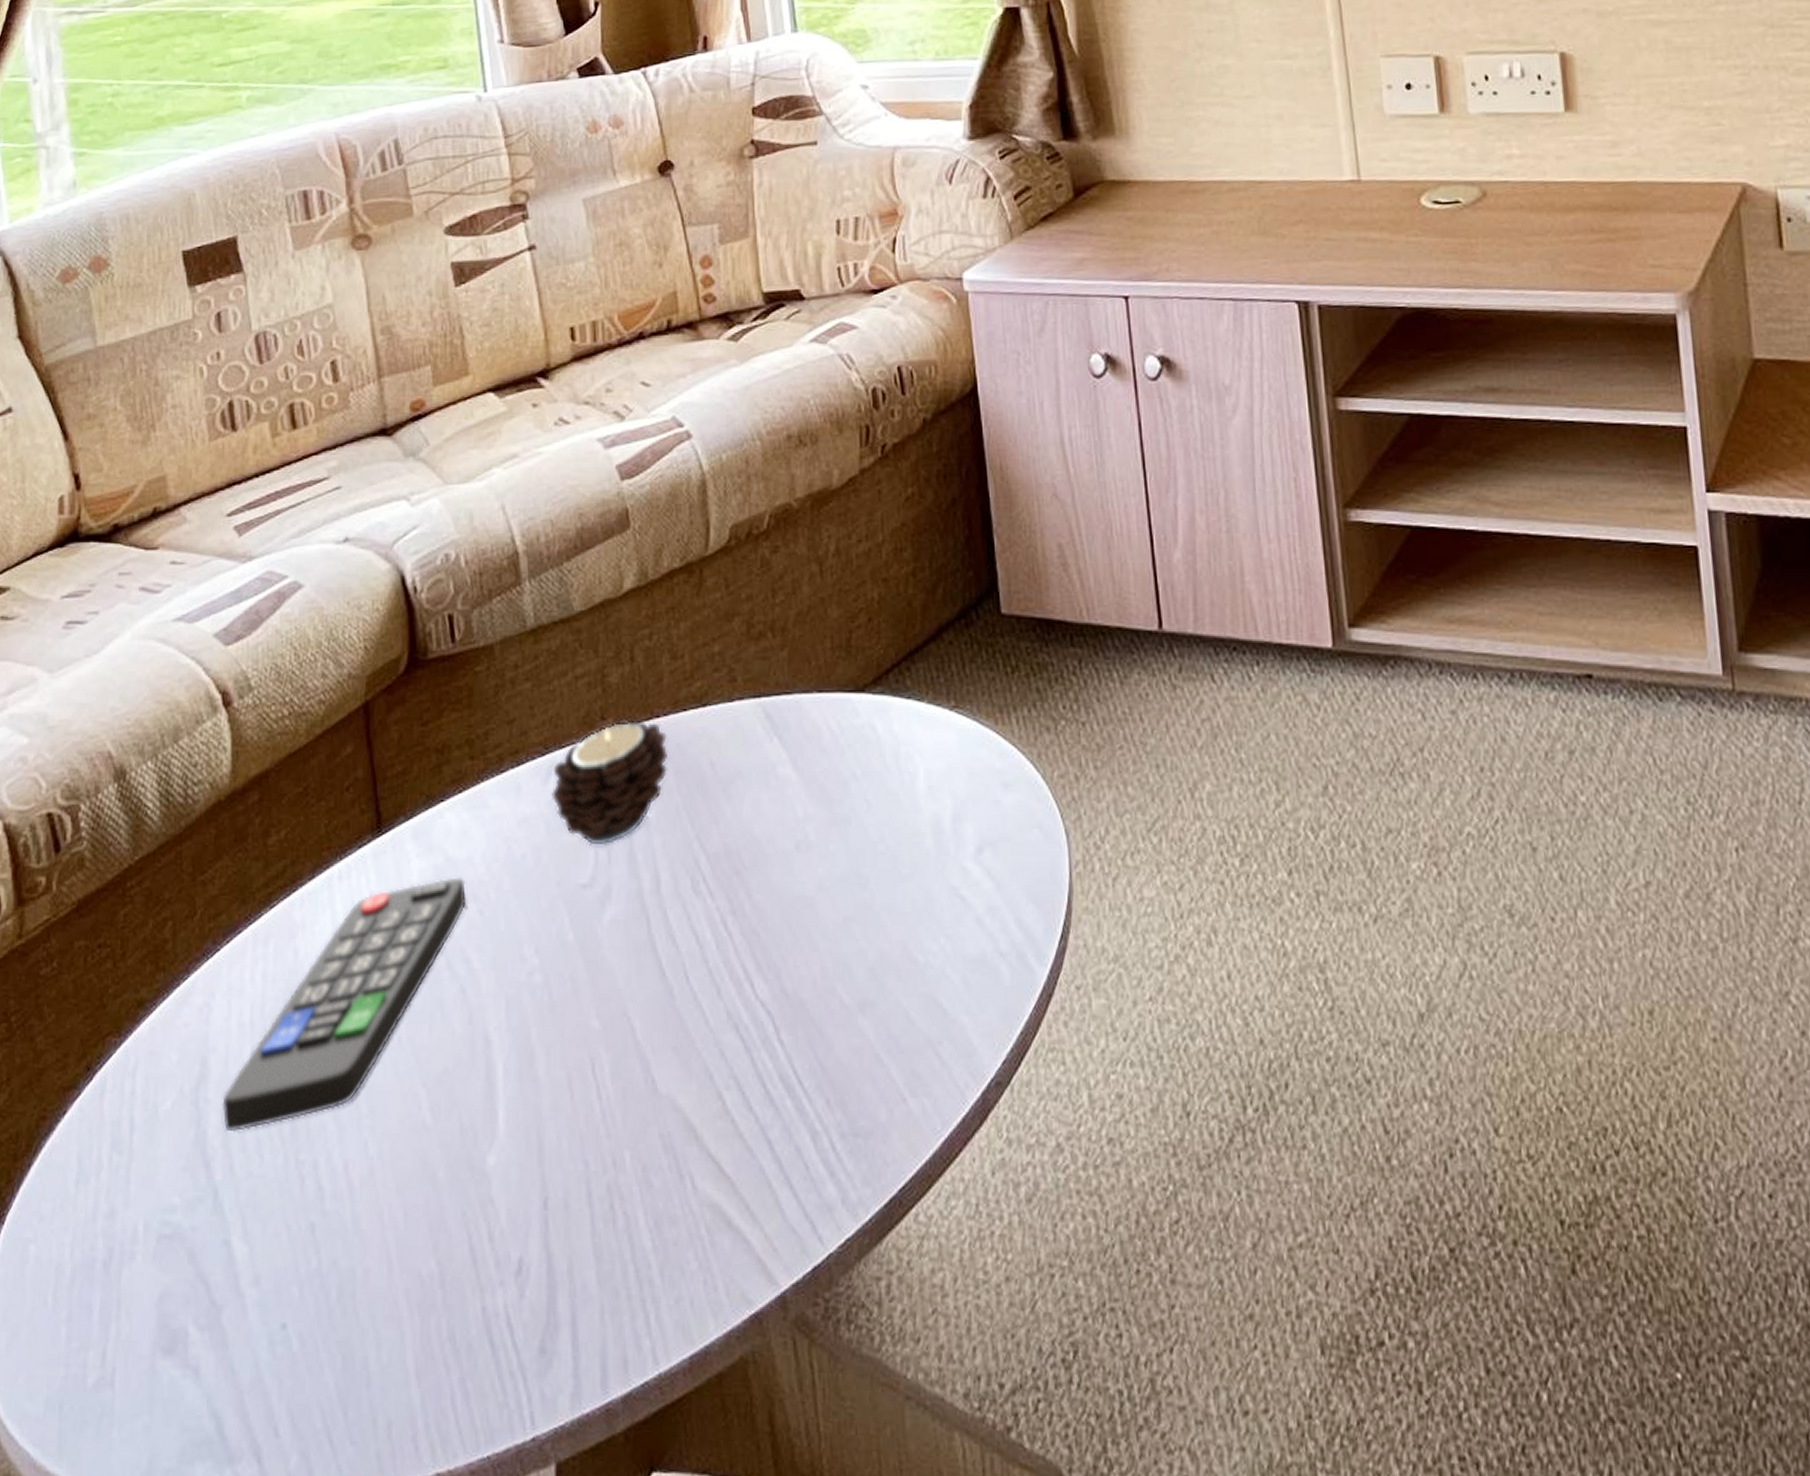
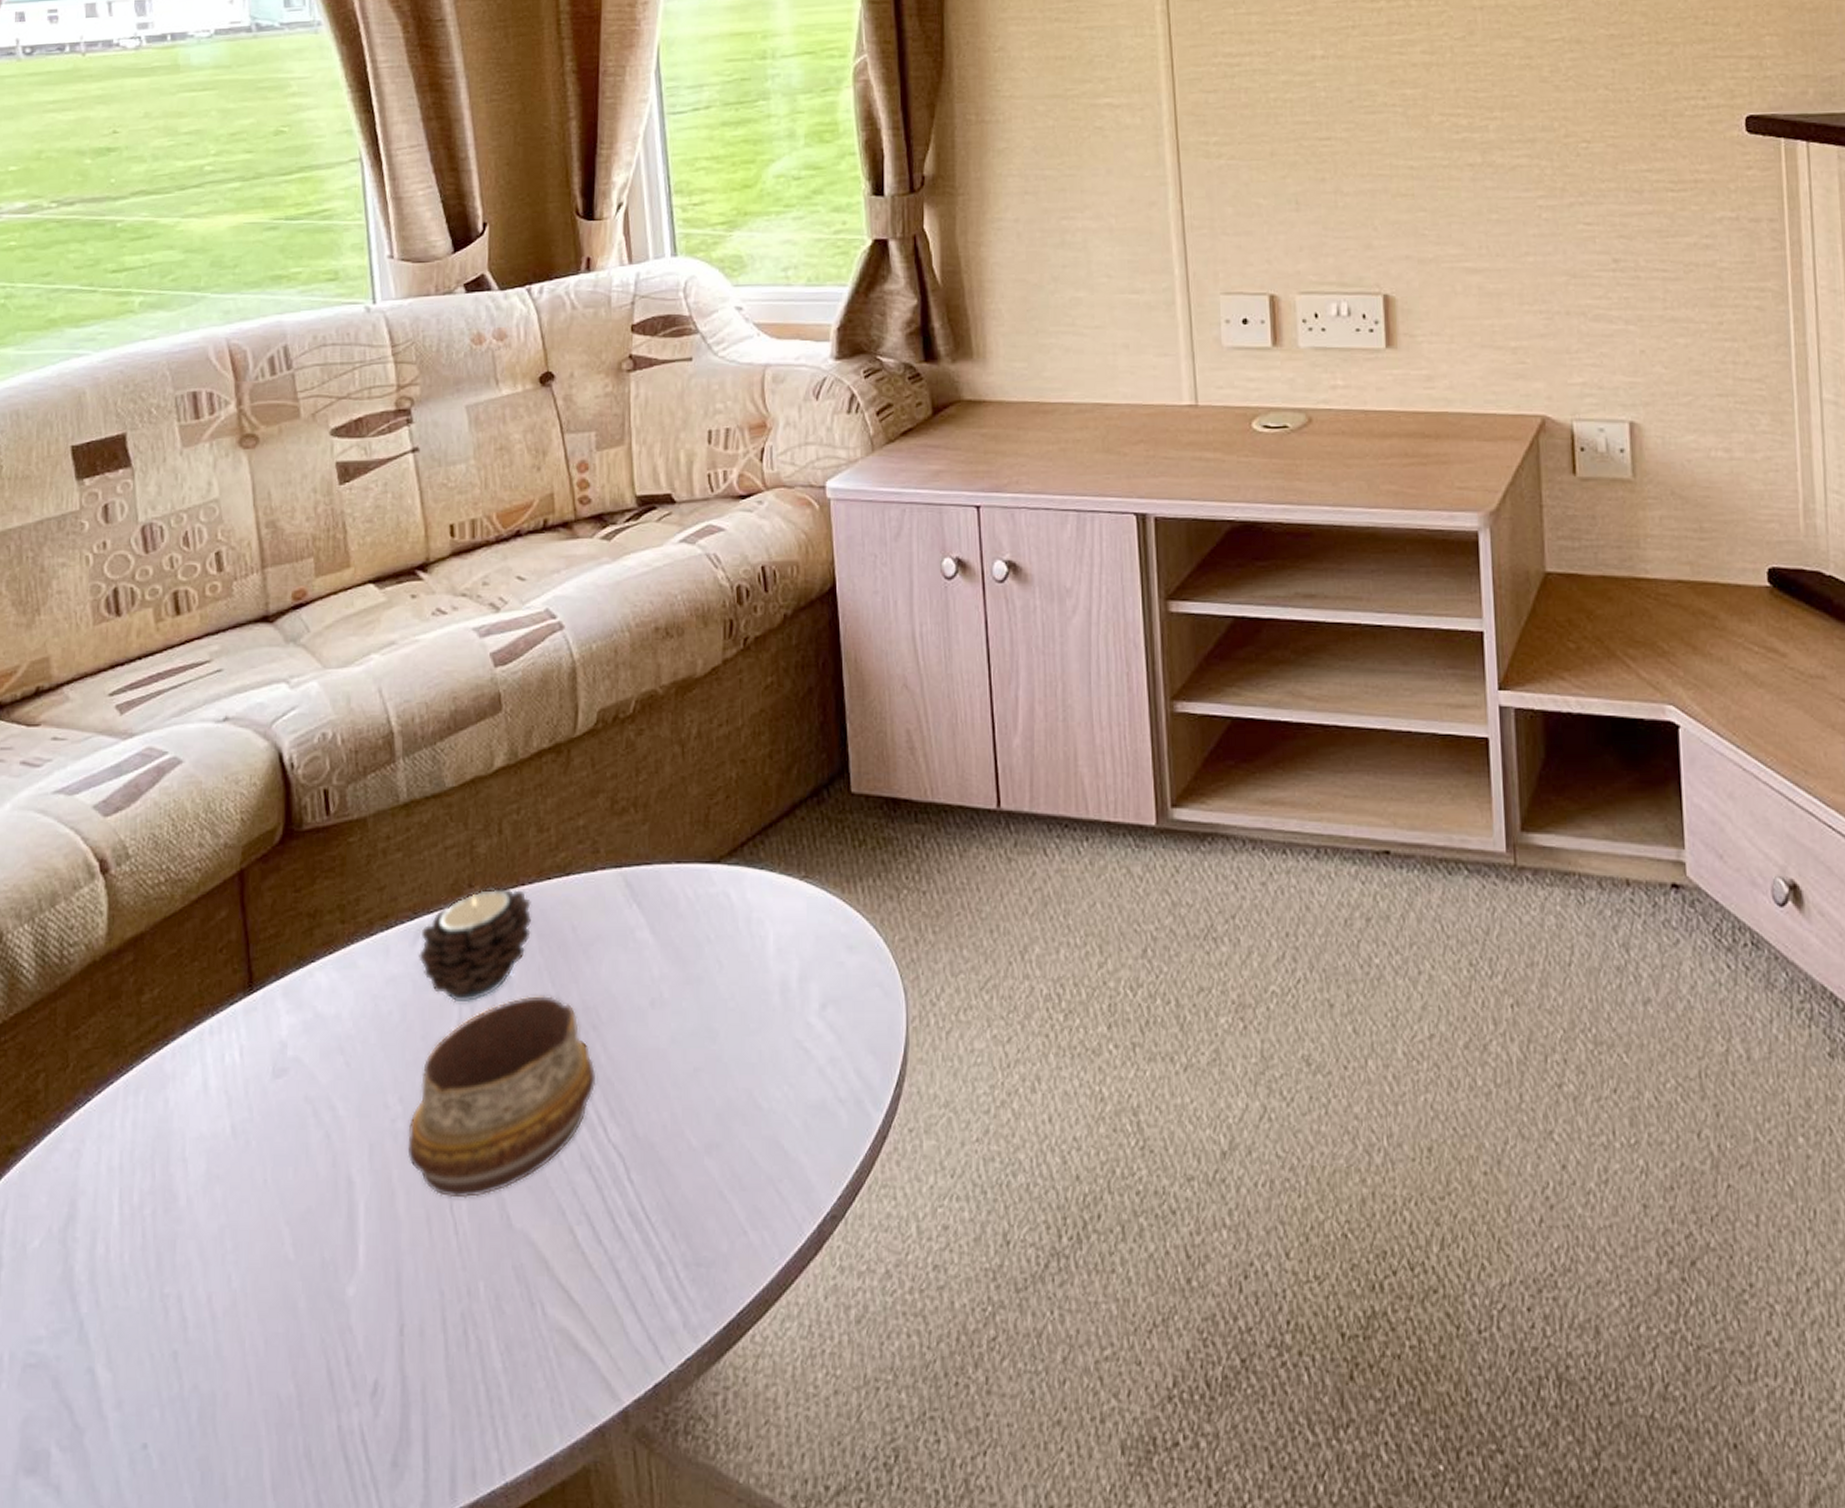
remote control: present [222,877,467,1133] -> none [89,1032,334,1269]
decorative bowl: none [546,838,741,1060] -> present [407,996,596,1199]

